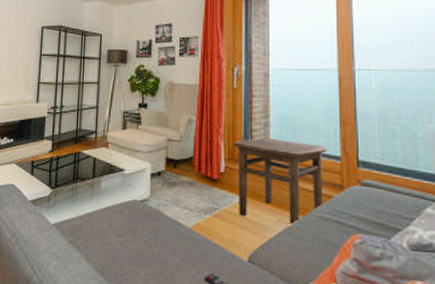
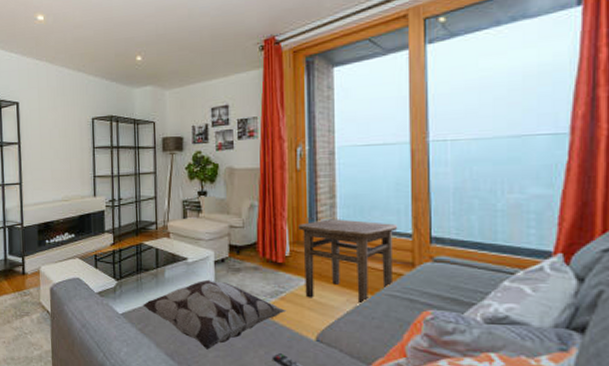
decorative pillow: none [75,192,220,267] -> present [142,279,286,350]

